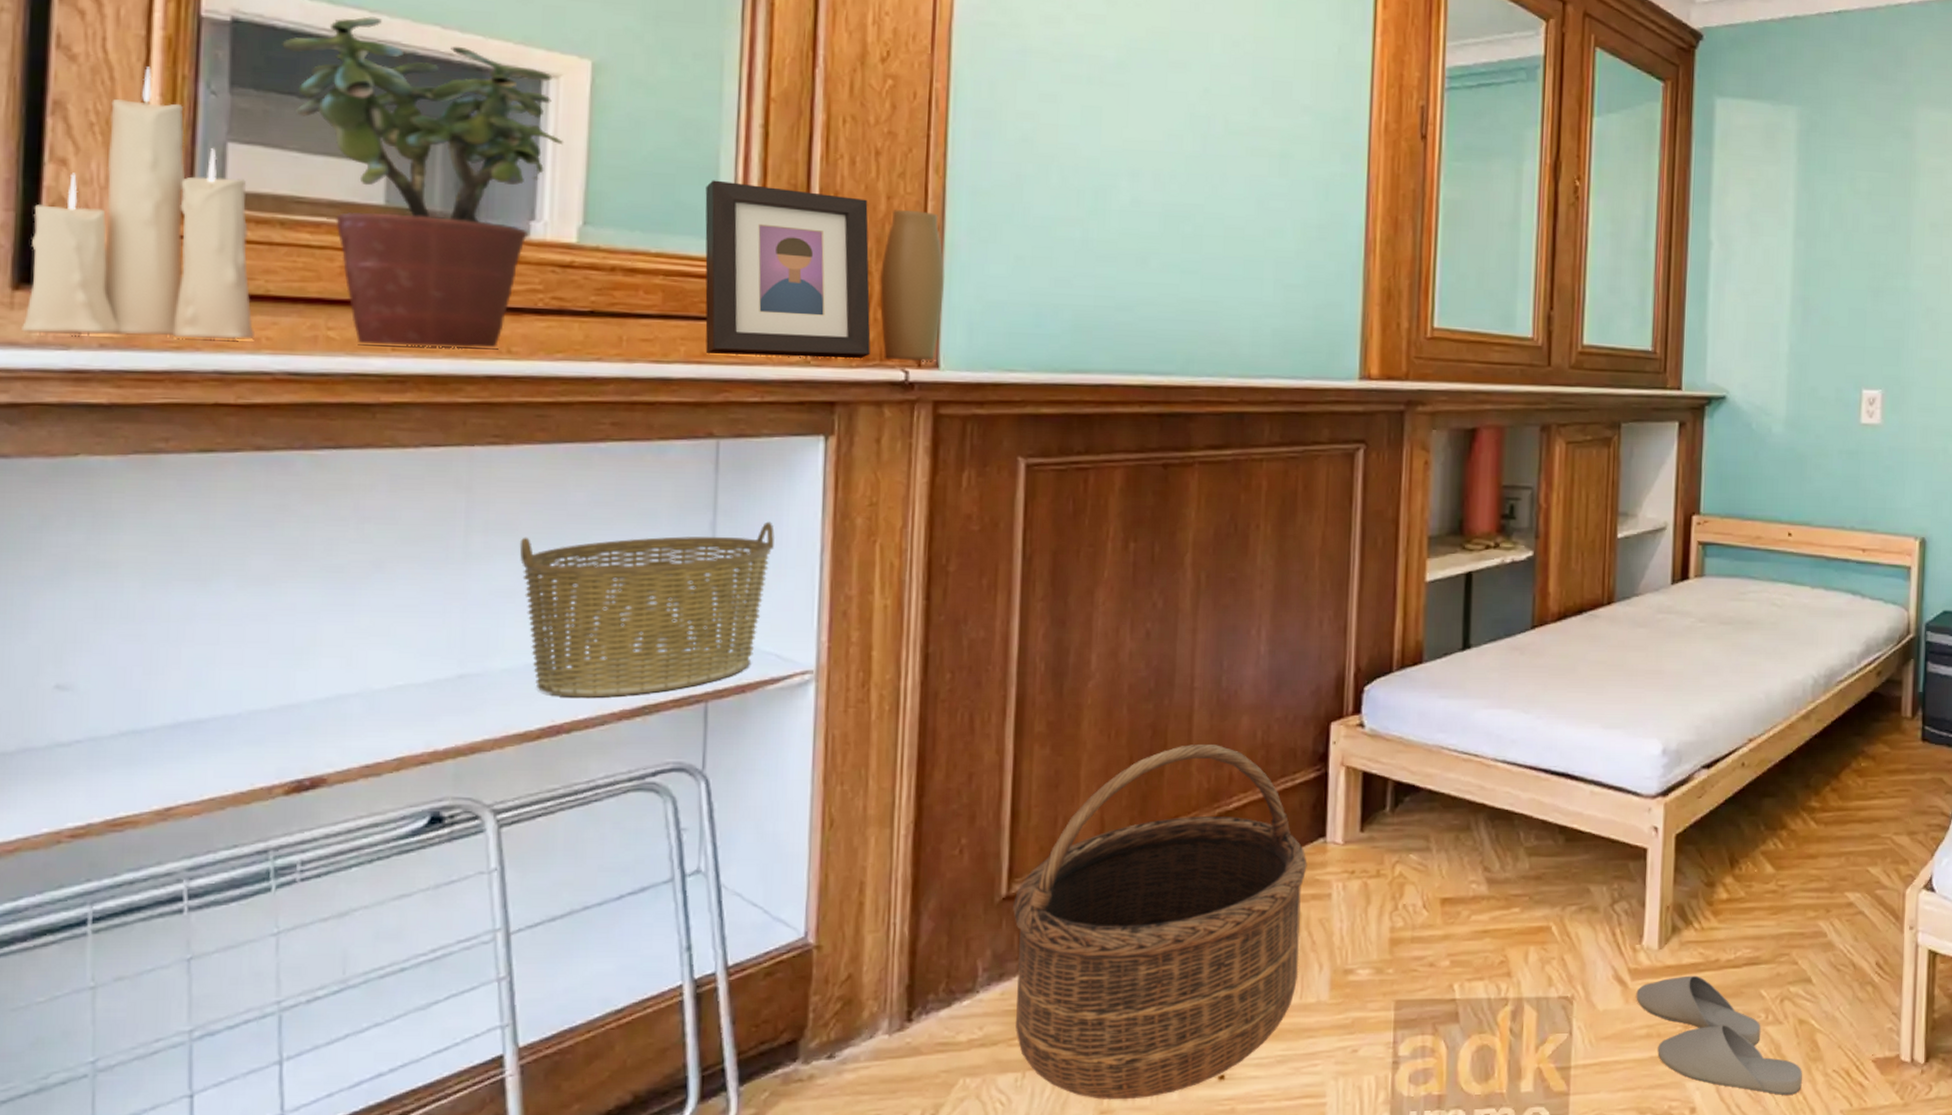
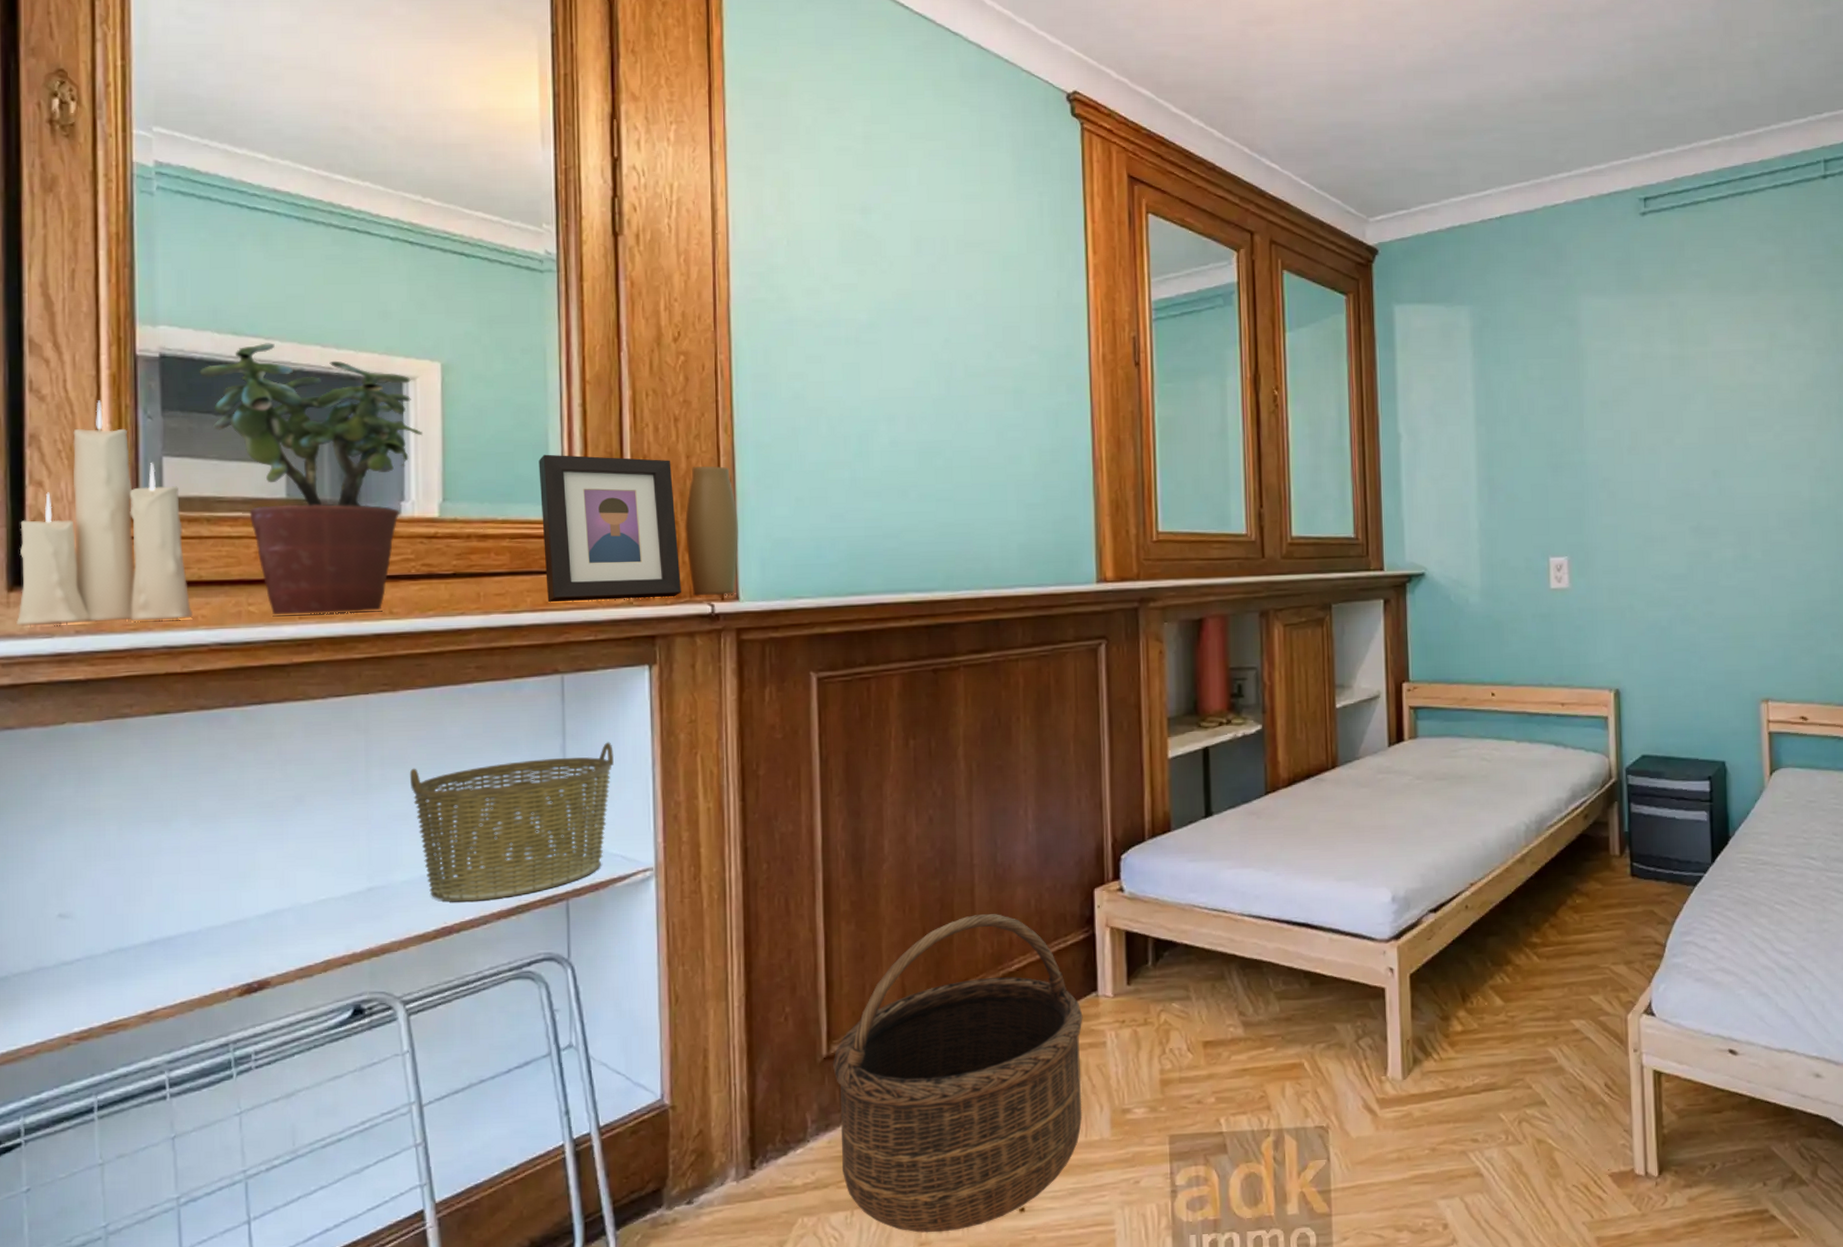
slippers: present [1636,975,1803,1095] -> none [1385,1102,1545,1210]

